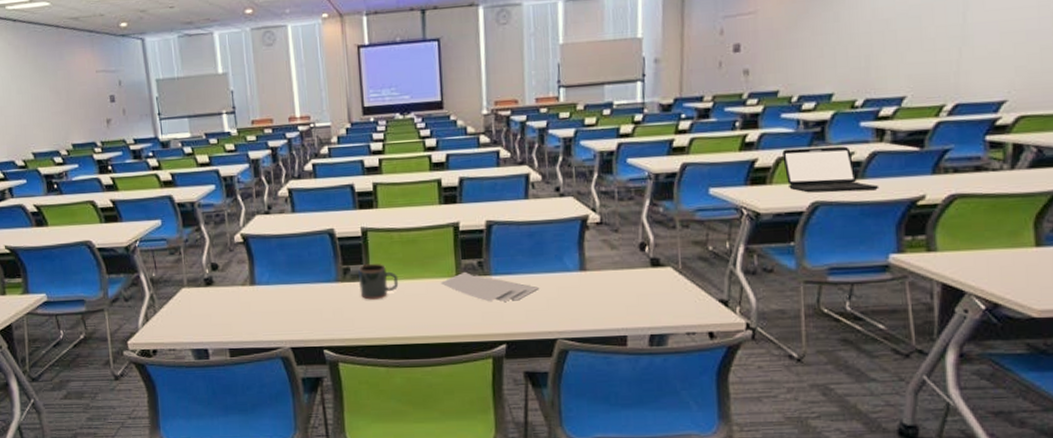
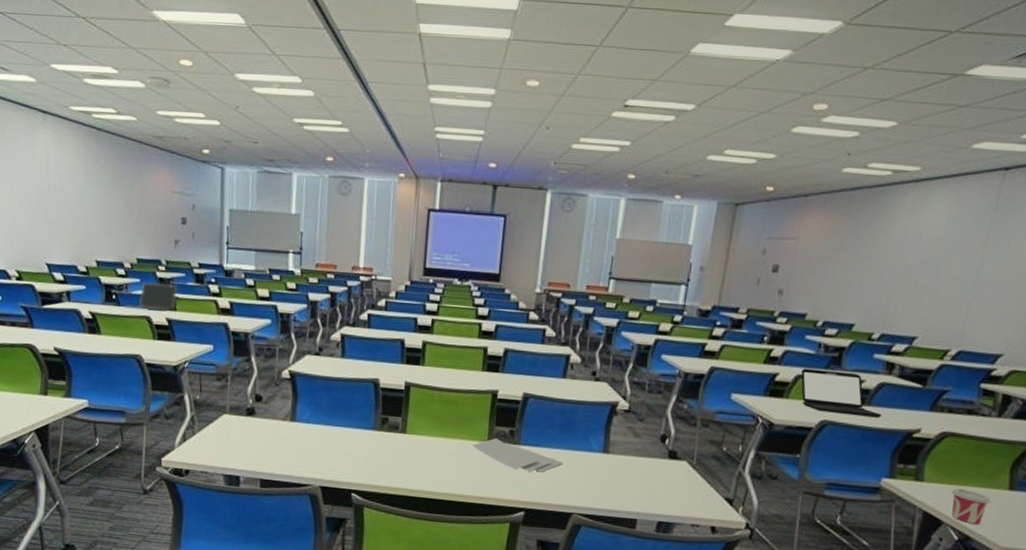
laptop: none [68,164,117,196] -> present [125,282,177,312]
mug: present [358,263,399,300] -> none [394,417,433,453]
cup: none [970,253,1017,289] -> present [951,488,991,524]

